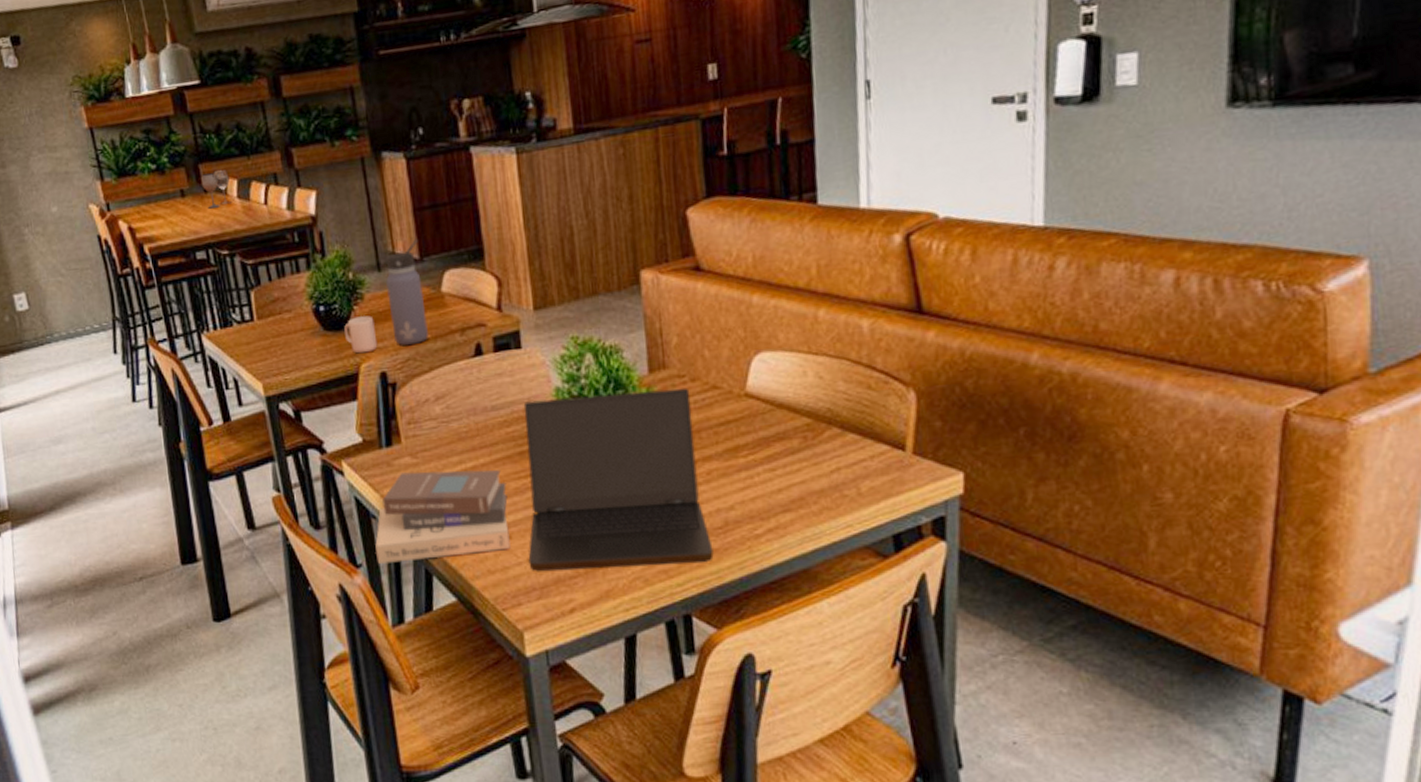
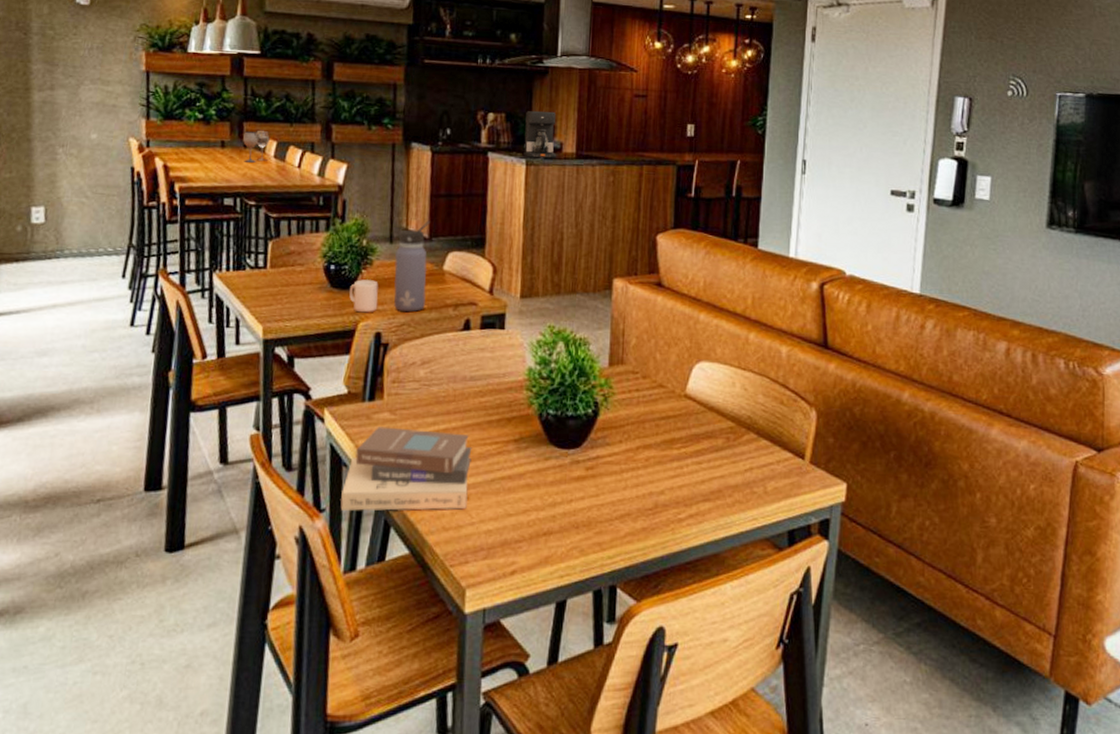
coffee maker: none [507,82,552,146] -> present [523,110,557,159]
laptop: present [523,388,714,571] -> none [481,376,642,538]

